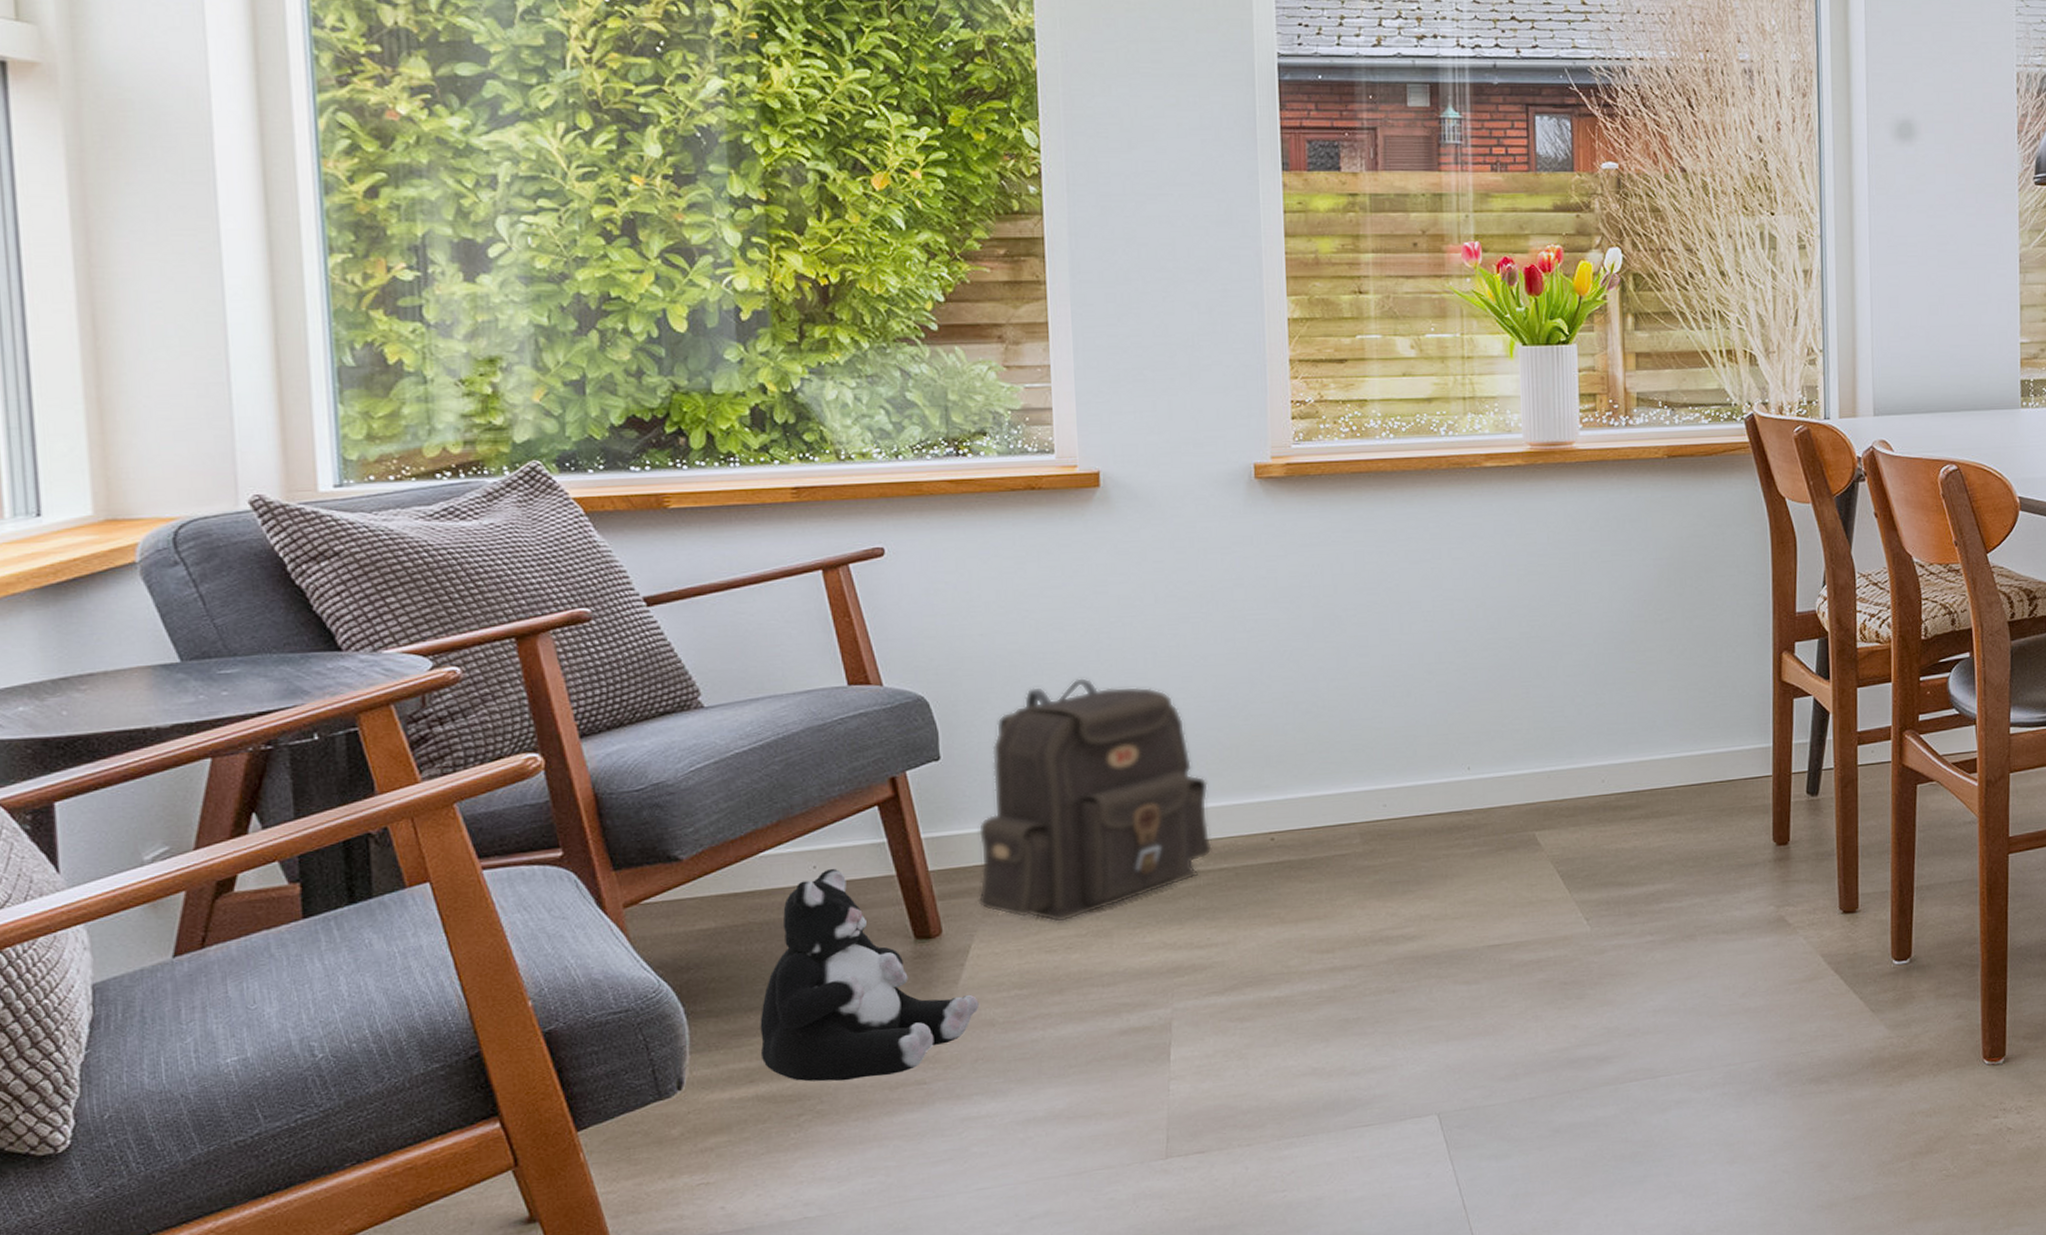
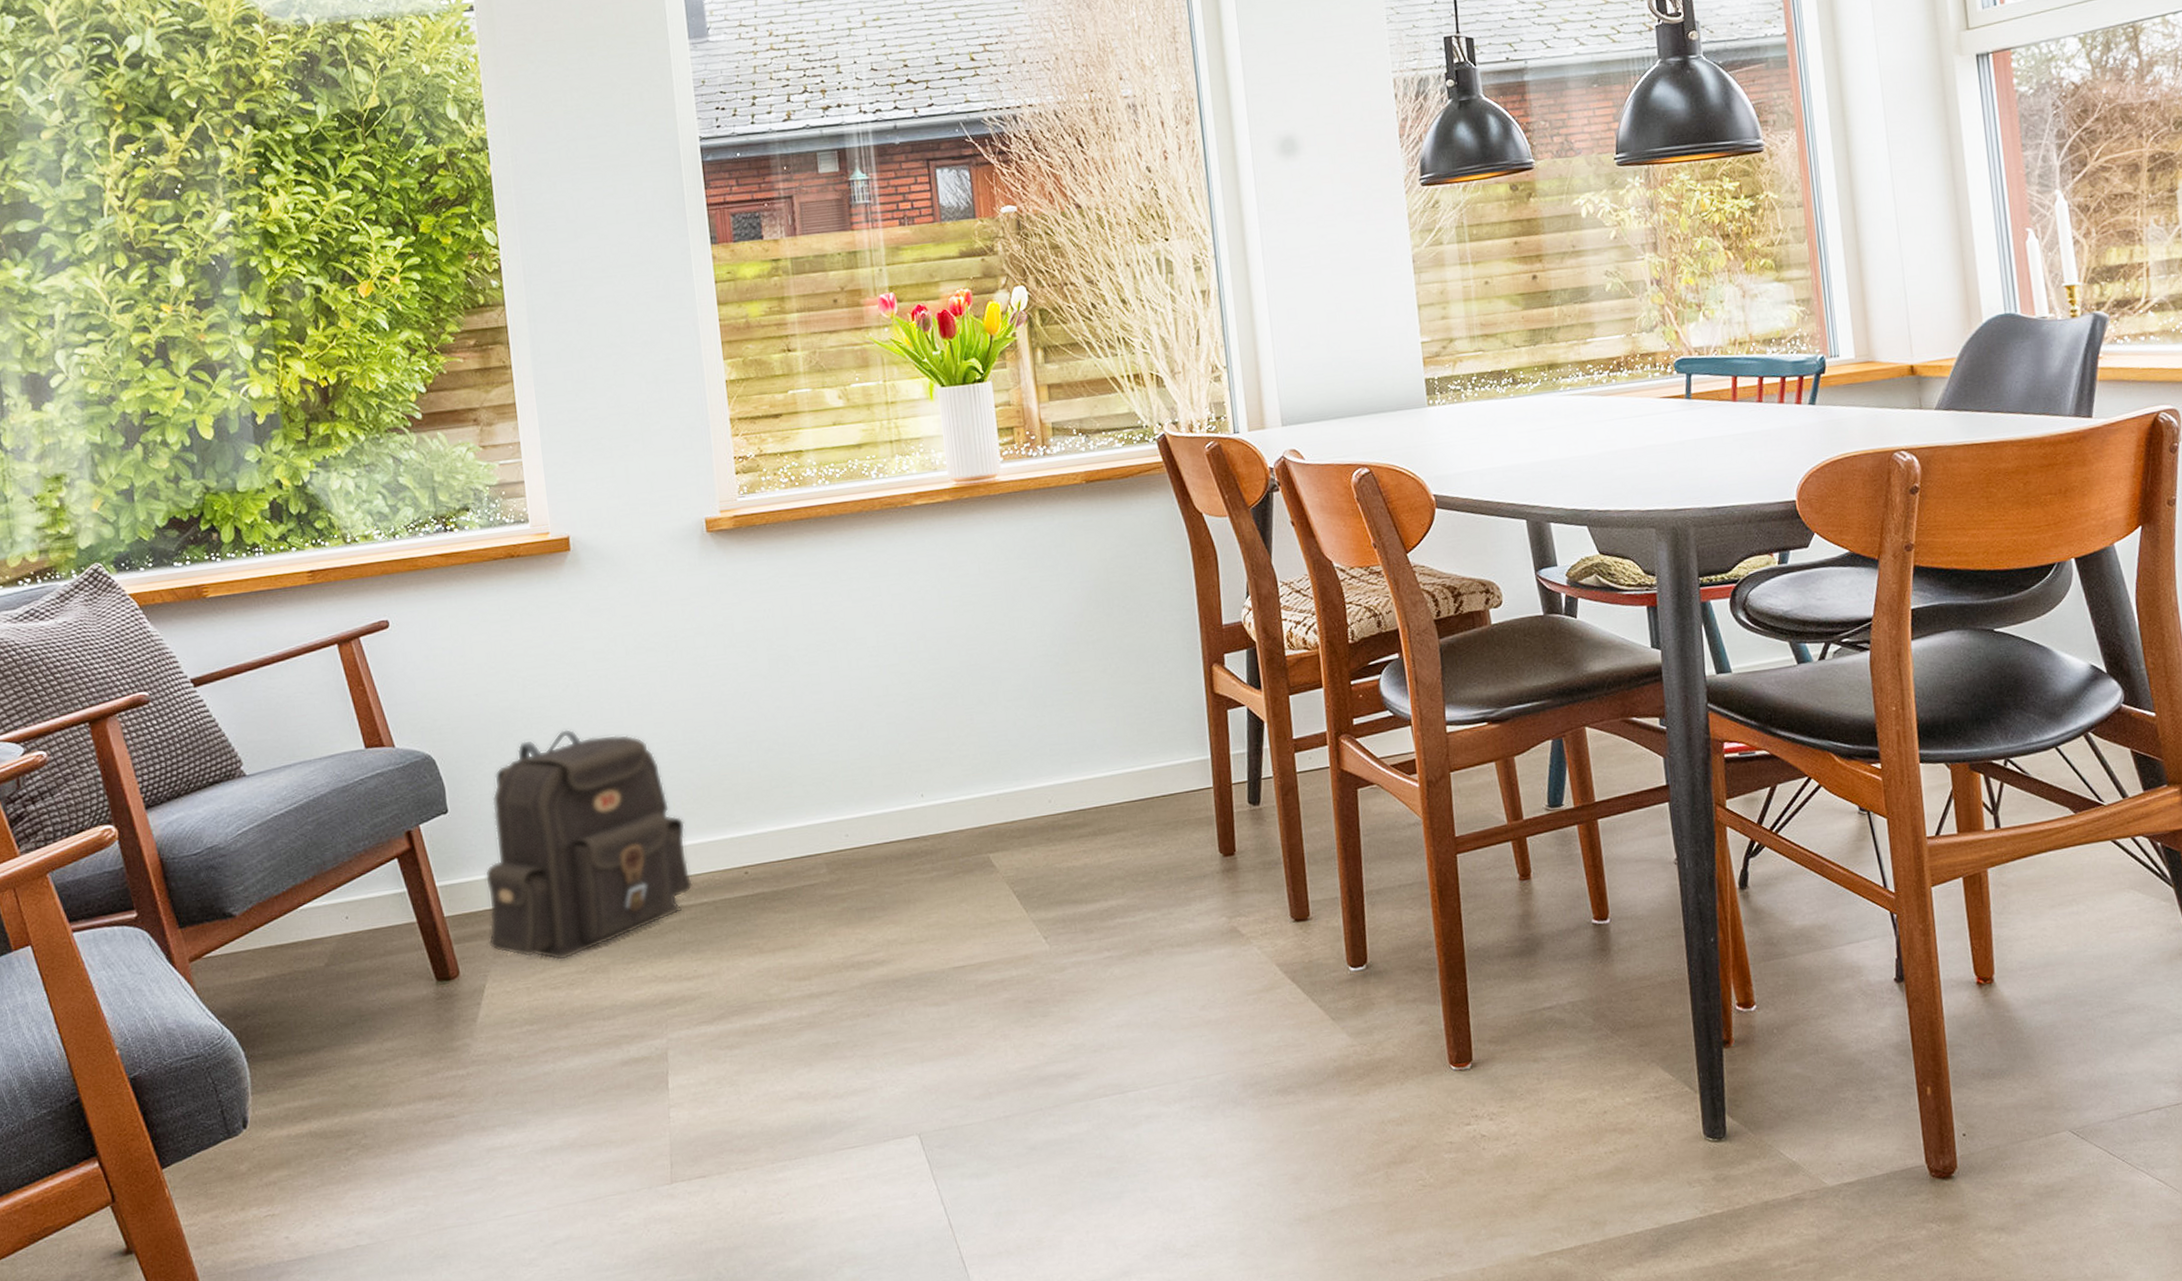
plush toy: present [760,869,979,1082] -> none [308,918,496,1118]

